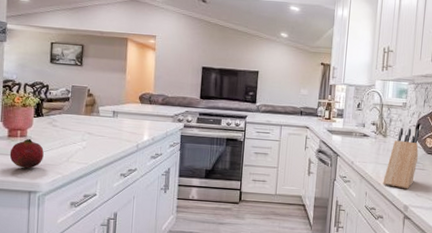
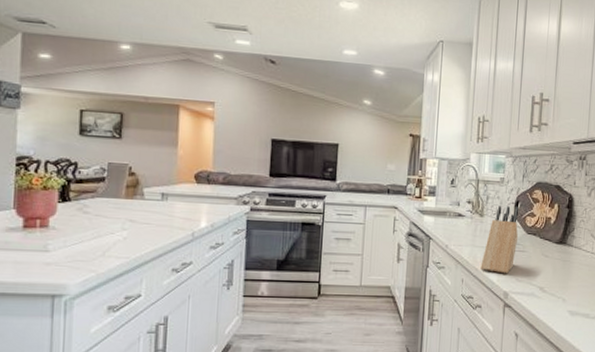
fruit: present [9,138,44,168] -> none [25,229,72,266]

